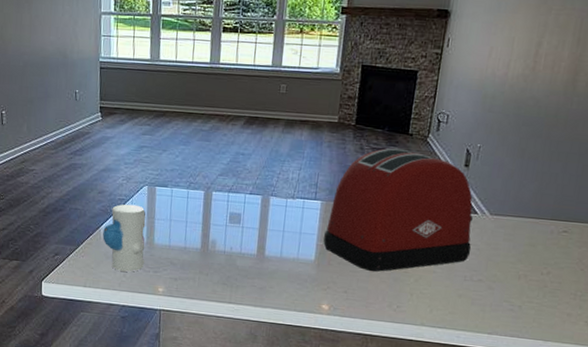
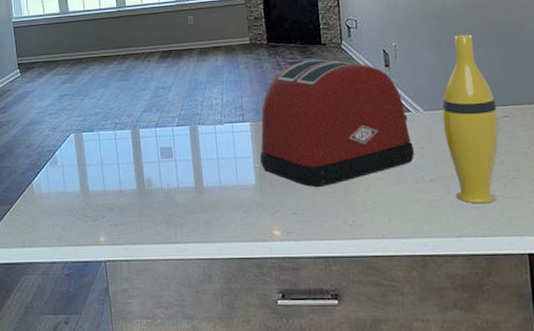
toy: present [103,204,147,272] -> none [35,154,82,225]
vase: none [497,146,560,308] -> present [442,34,499,204]

